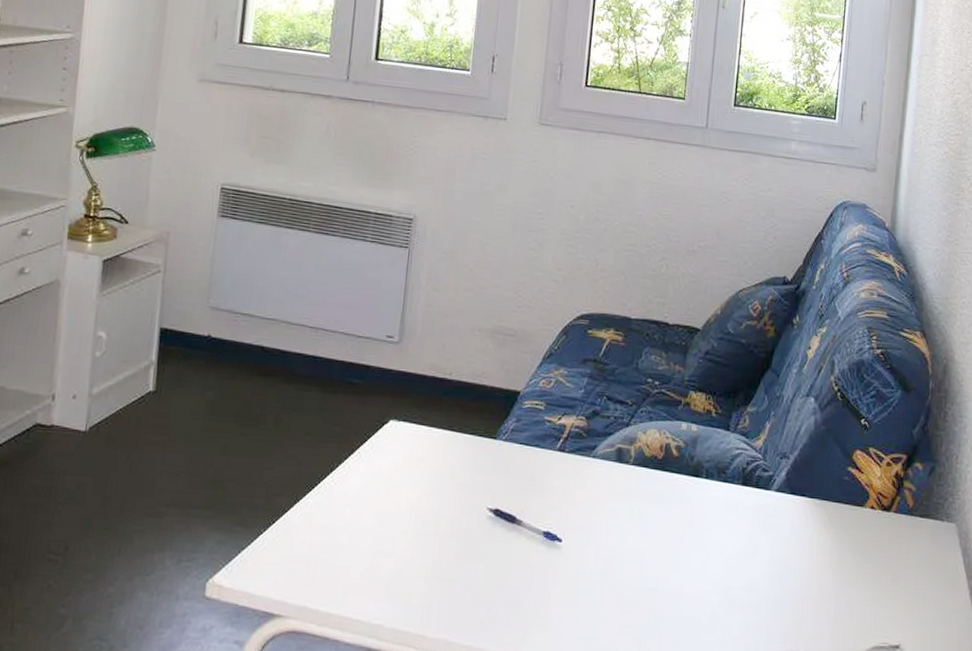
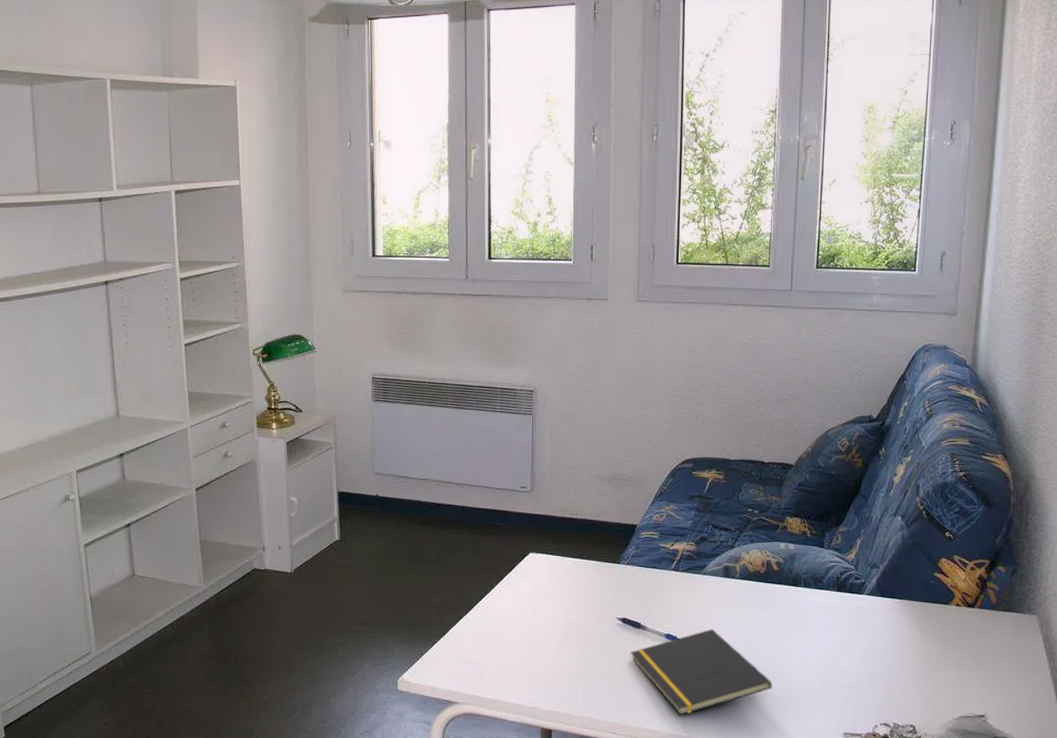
notepad: none [501,526,665,639] -> present [631,628,773,715]

